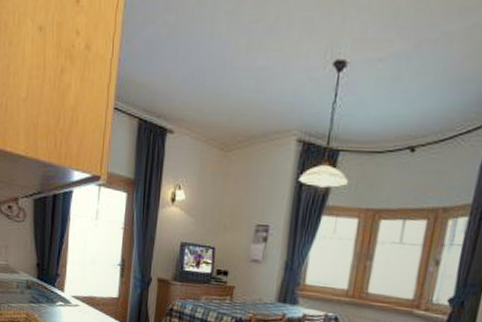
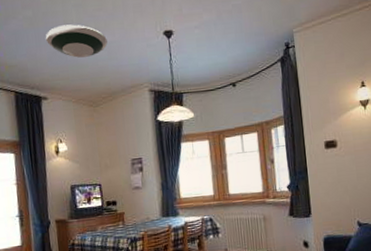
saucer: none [184,38,259,85] -> present [45,24,108,58]

